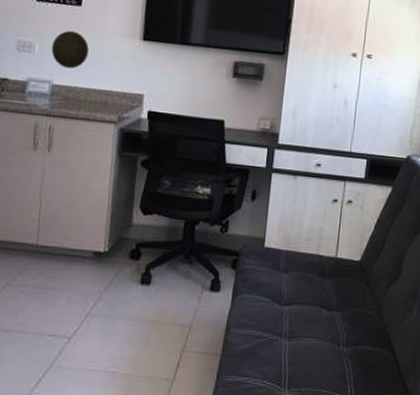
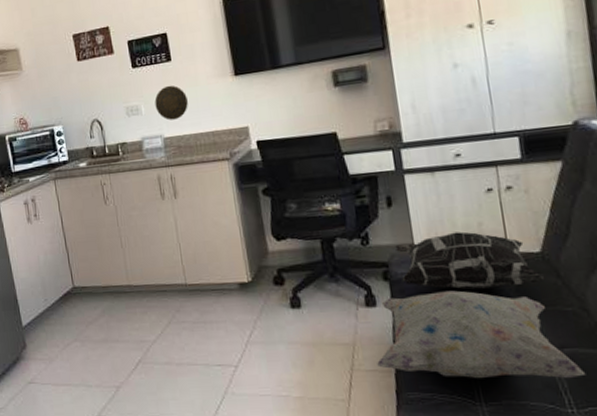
decorative pillow: none [207,284,368,372] -> present [377,290,586,379]
decorative pillow: none [247,233,358,288] -> present [395,231,545,291]

